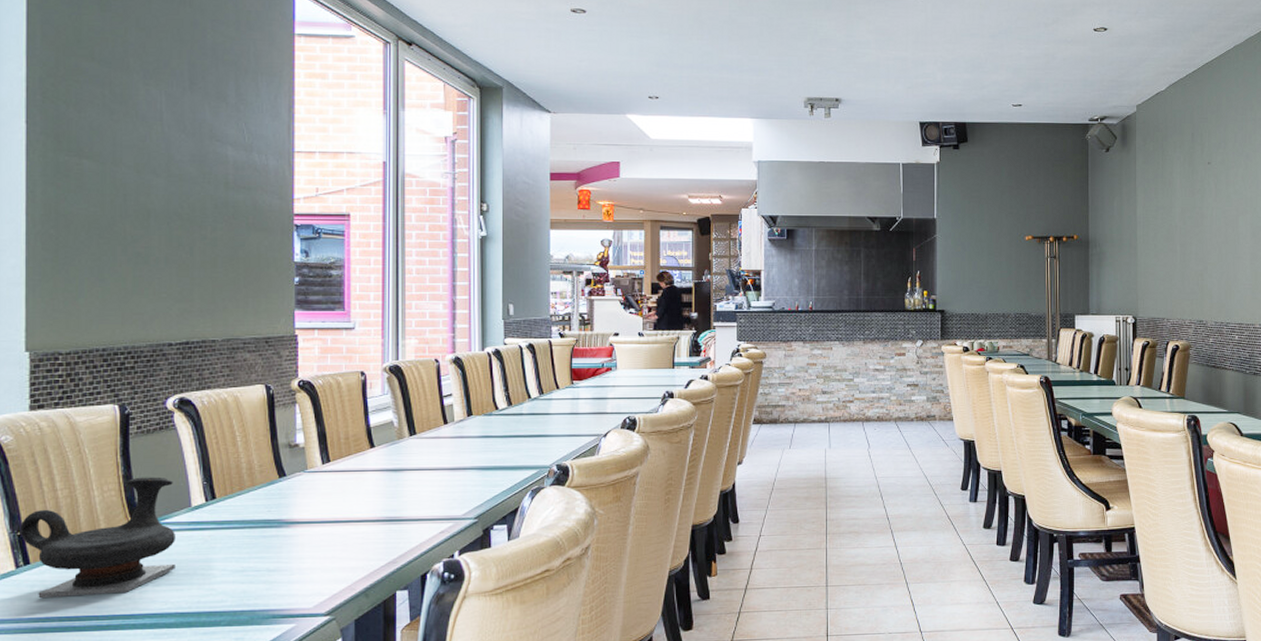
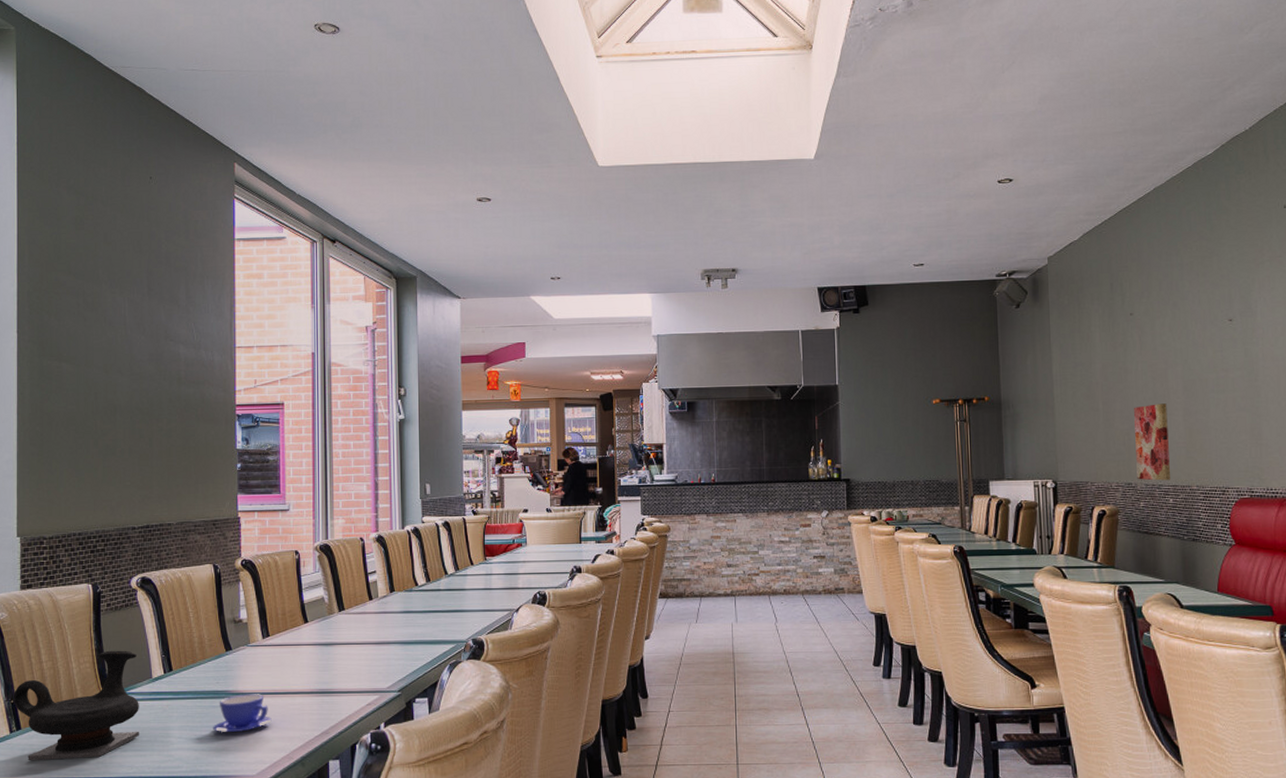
teacup: none [263,522,332,563] -> present [213,694,272,732]
wall art: none [1208,247,1237,319] -> present [1134,403,1170,481]

